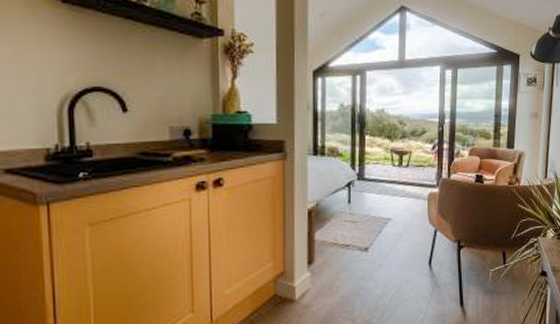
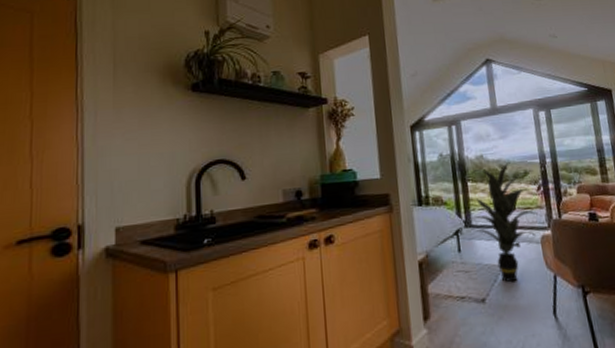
indoor plant: none [364,118,432,235] -> present [471,161,542,283]

